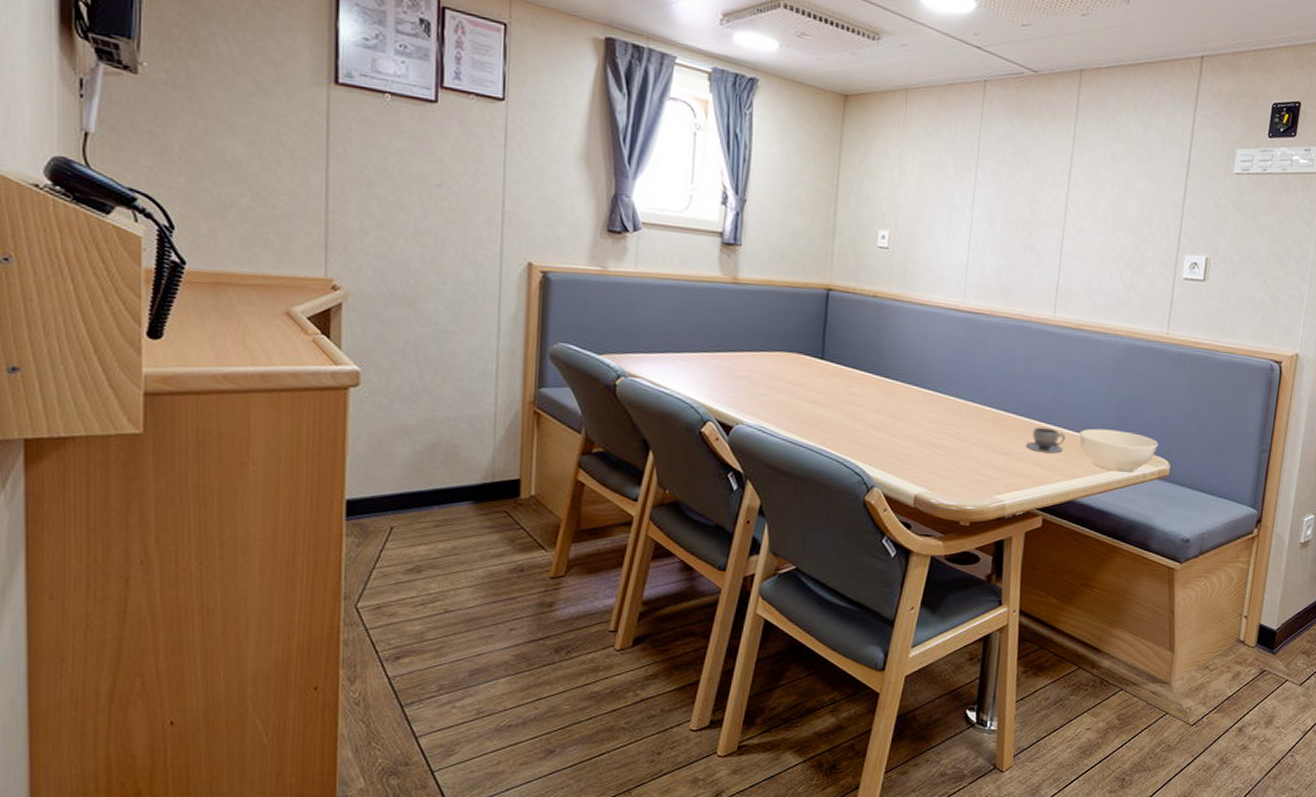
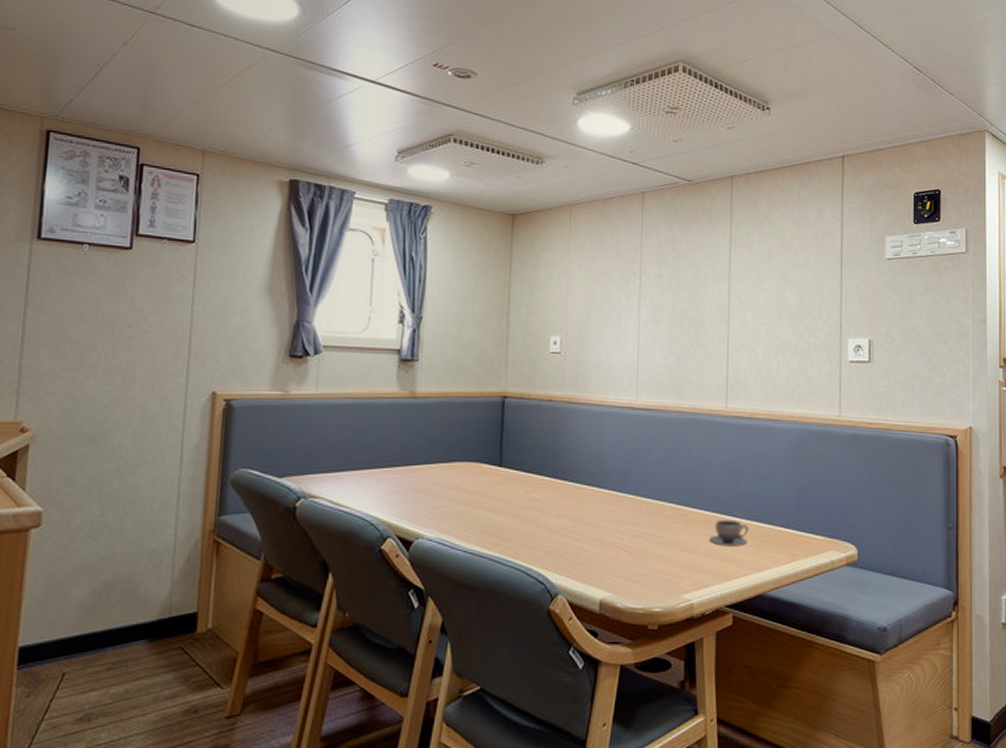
bowl: present [1078,428,1159,473] -> none [761,517,844,561]

